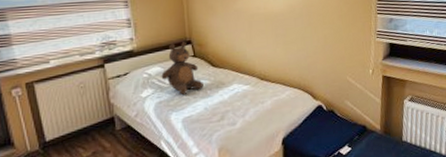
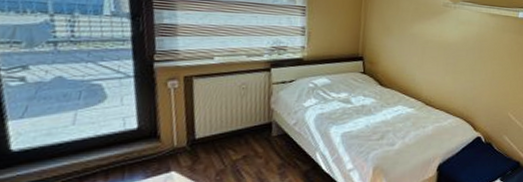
teddy bear: present [161,42,204,94] -> none [327,57,369,109]

